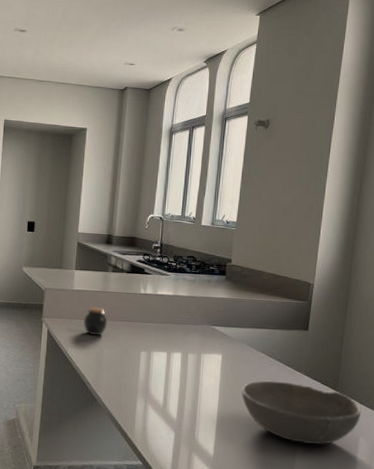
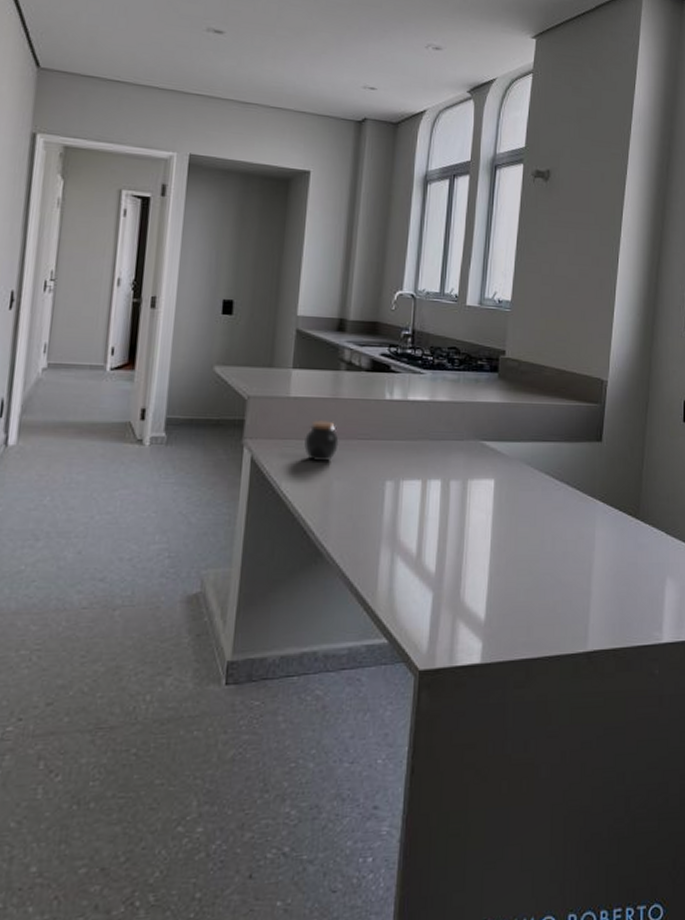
bowl: present [240,380,361,445] -> none [519,511,667,593]

